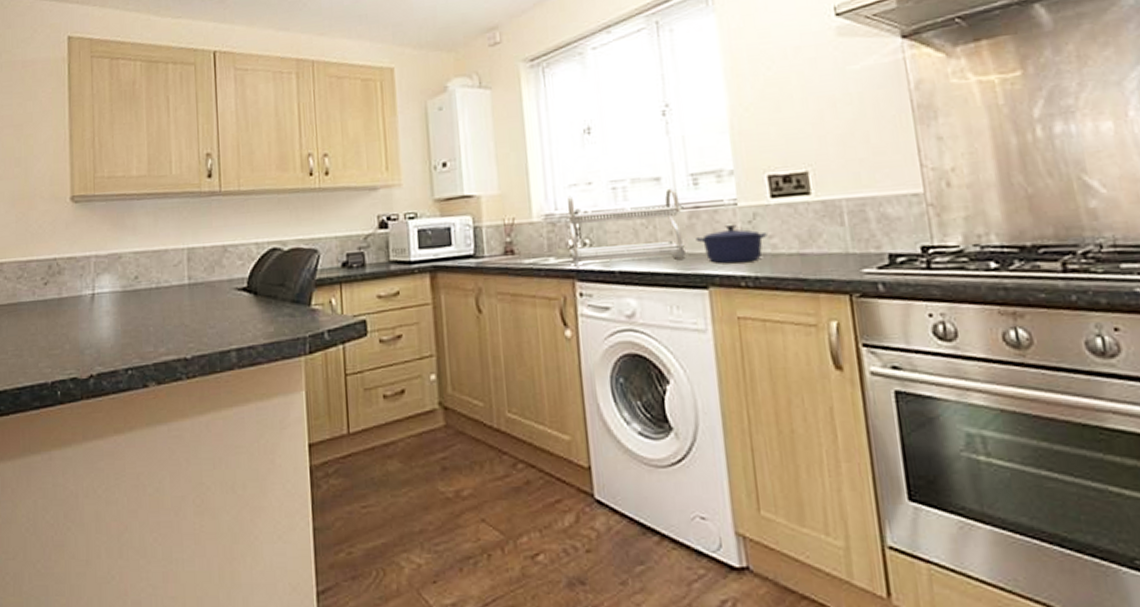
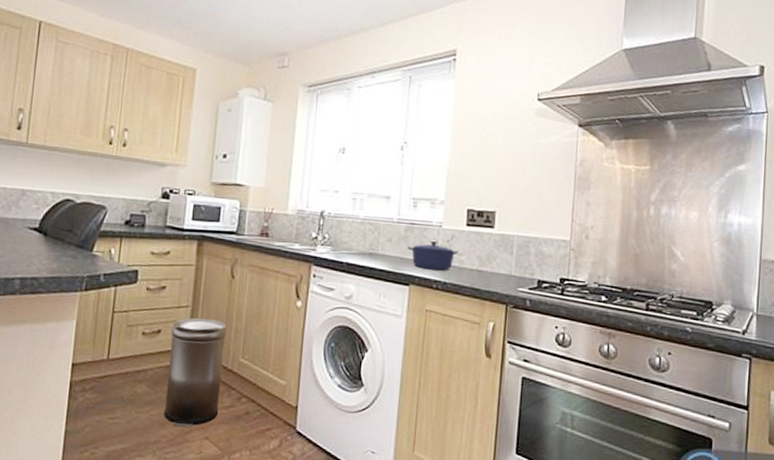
pedal bin: none [417,367,491,510] -> present [164,317,227,428]
dish rack: present [566,188,686,267] -> none [312,198,402,262]

